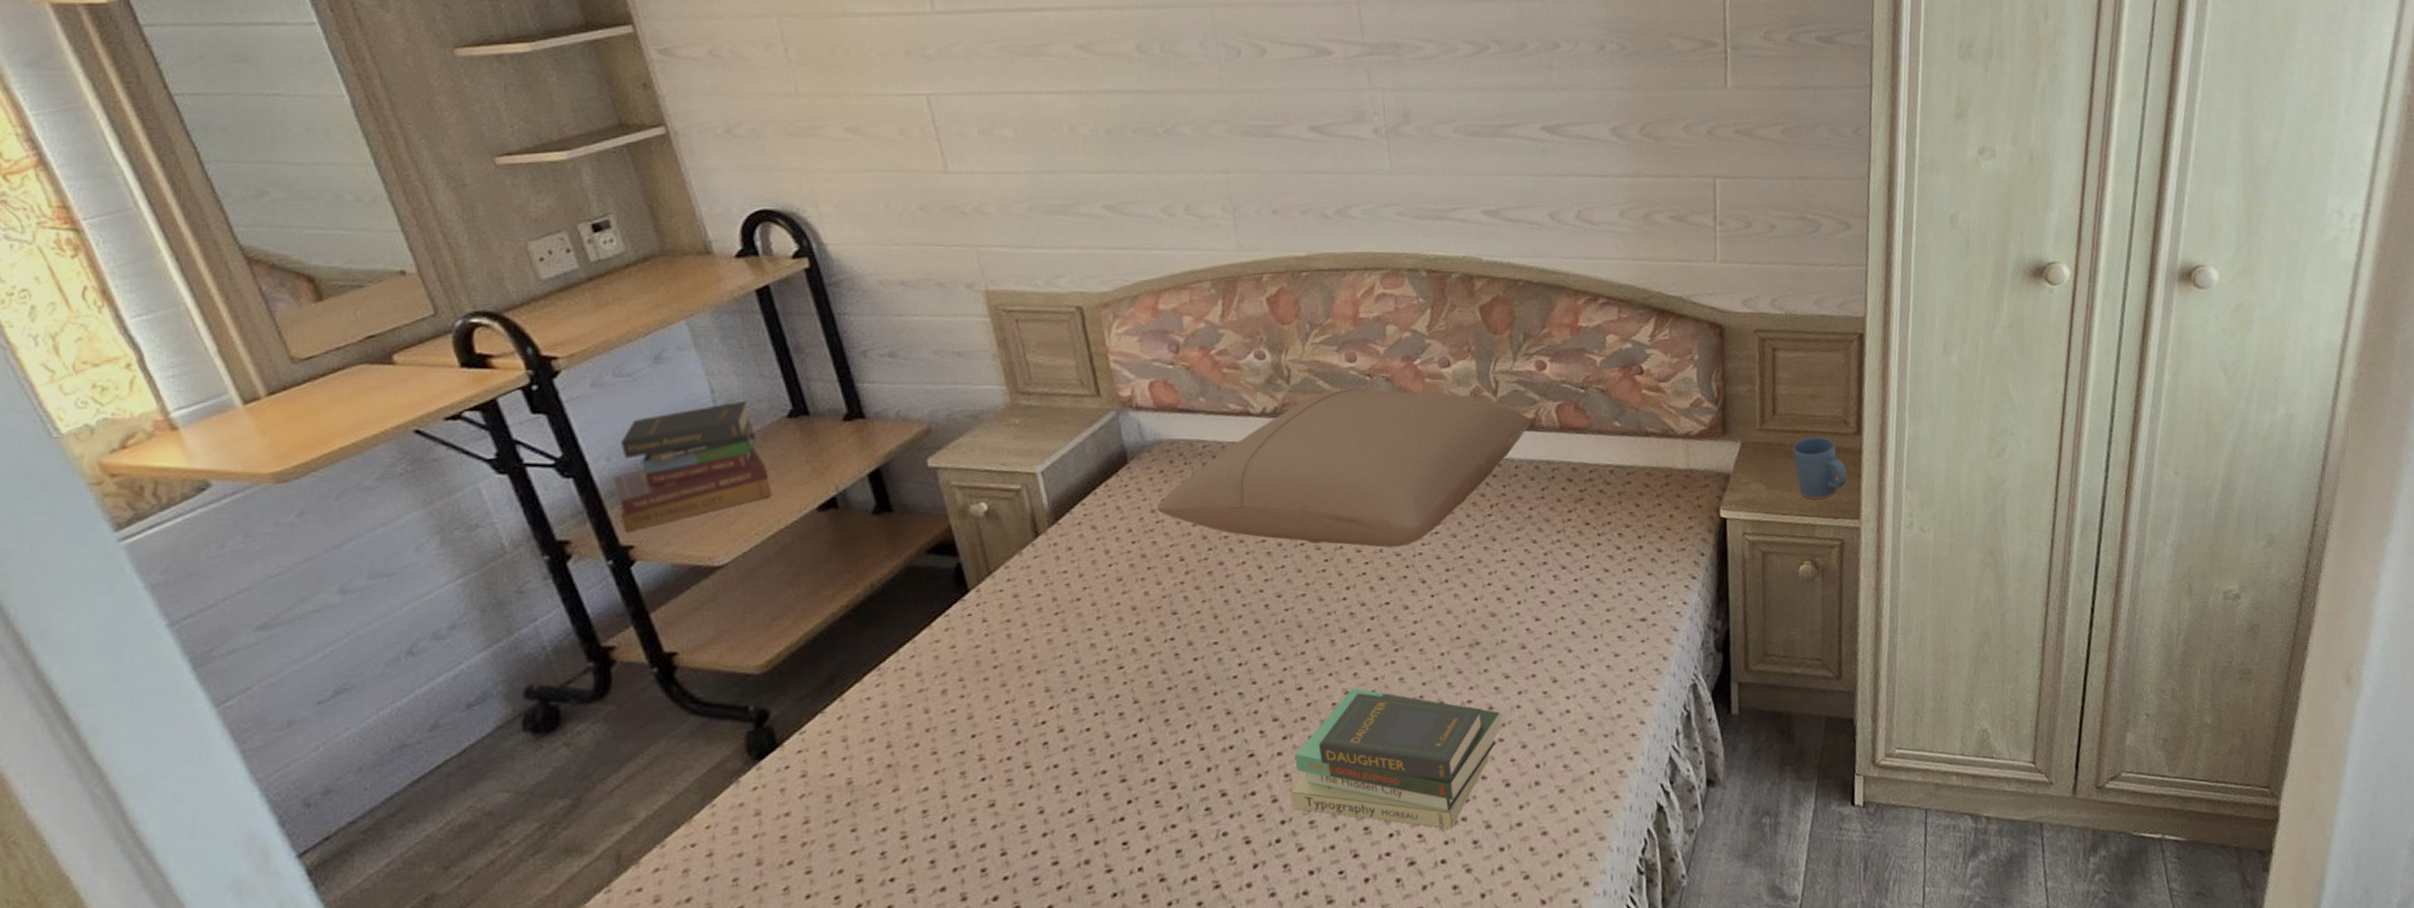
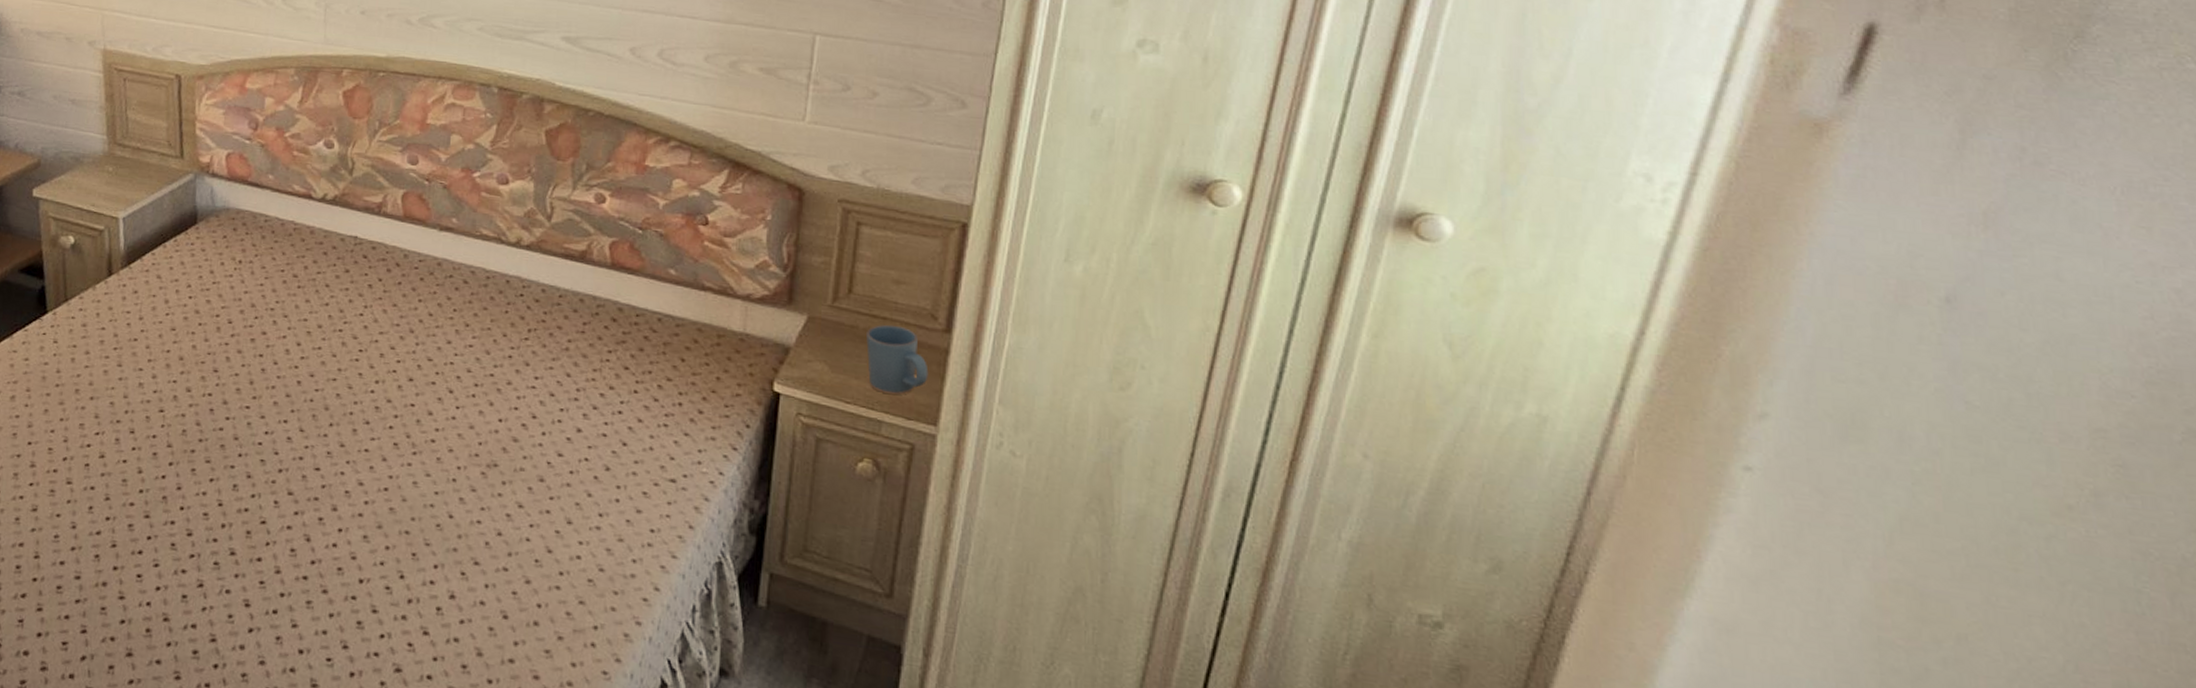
pillow: present [1156,388,1532,548] -> none [215,188,583,353]
books: present [1290,688,1501,830] -> none [292,480,508,647]

